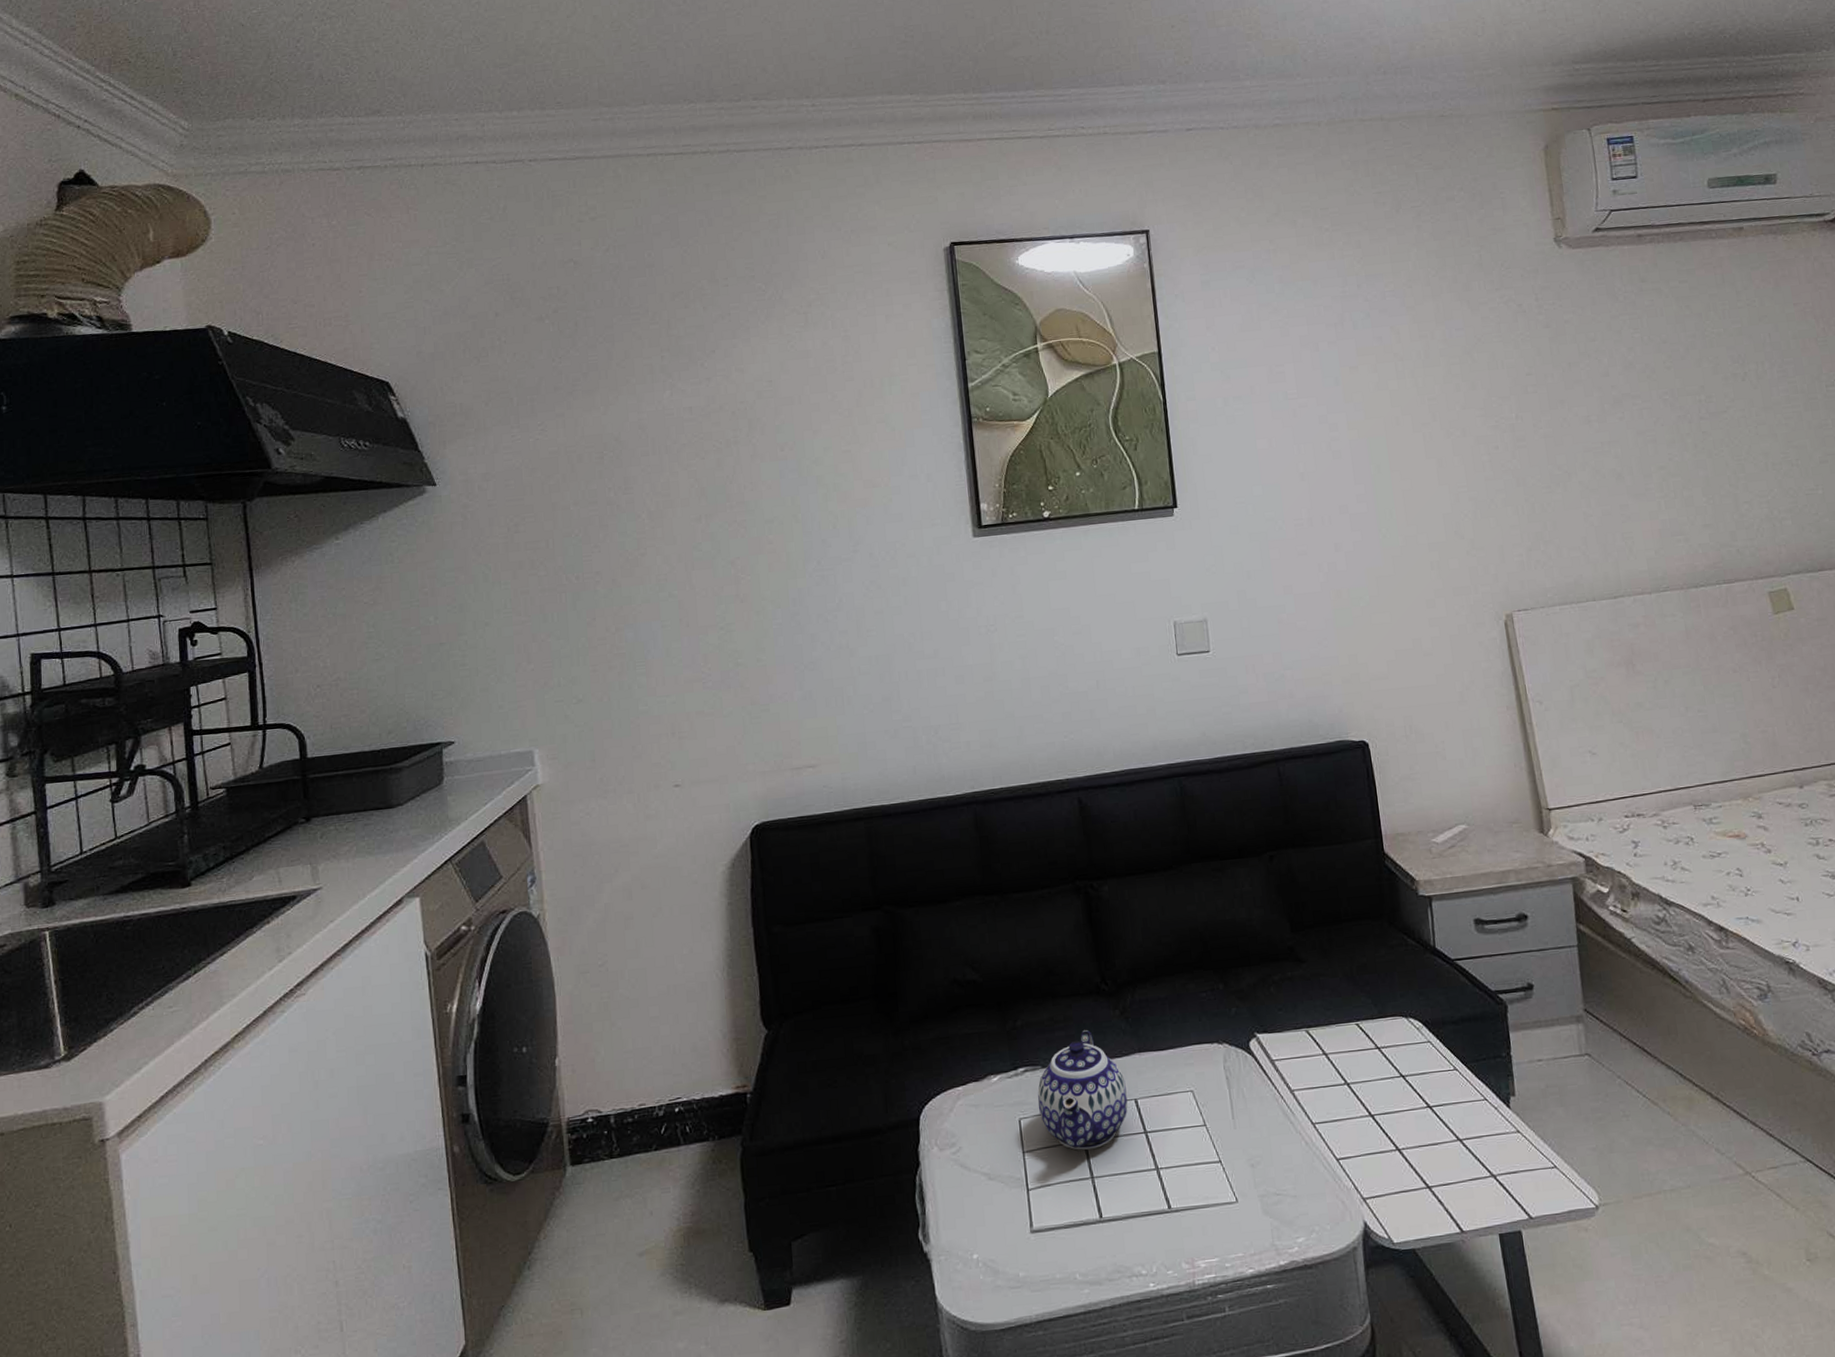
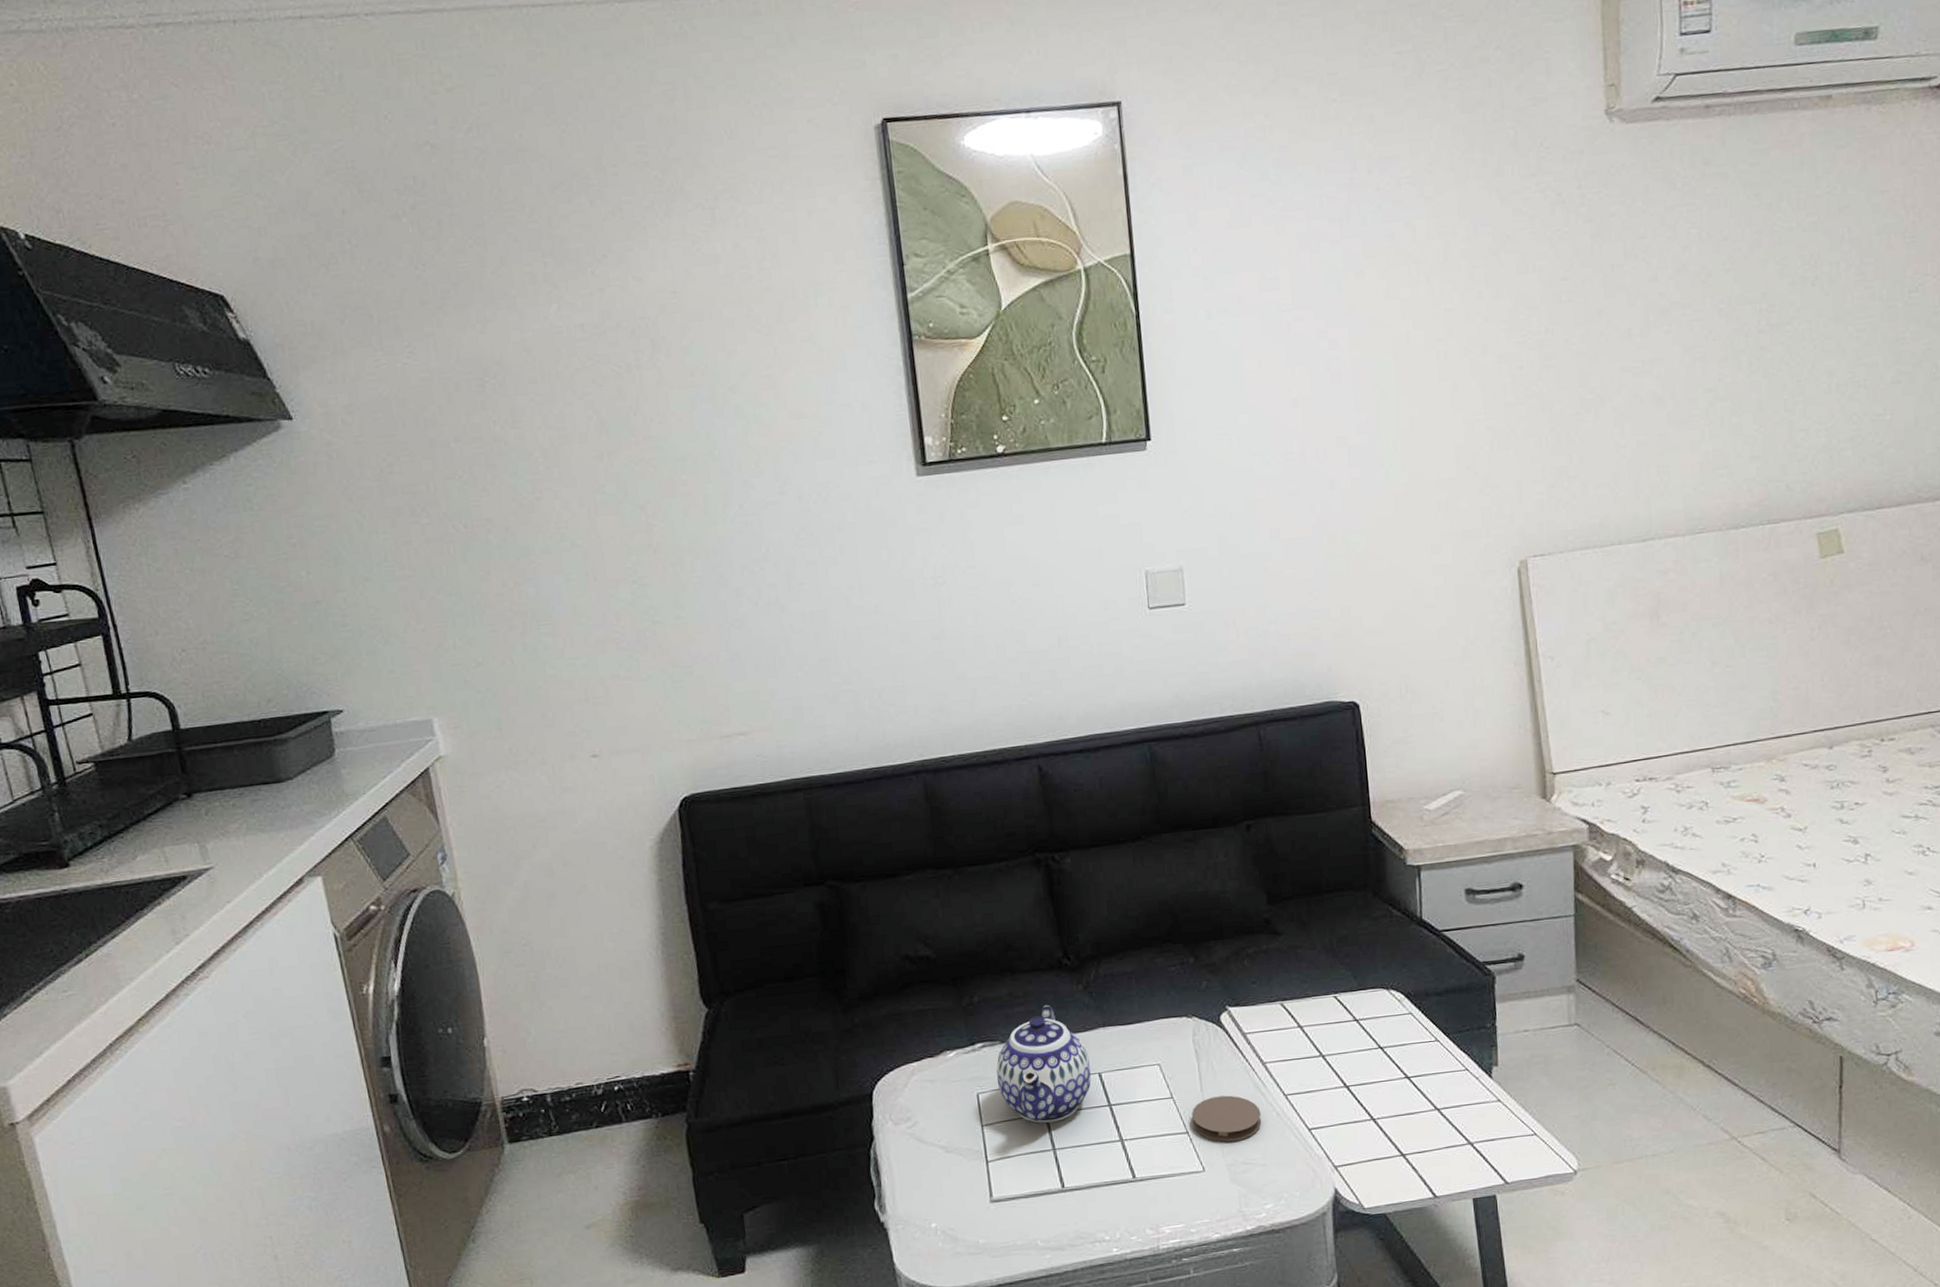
coaster: none [1224,1123,1292,1172] -> present [1191,1095,1262,1142]

